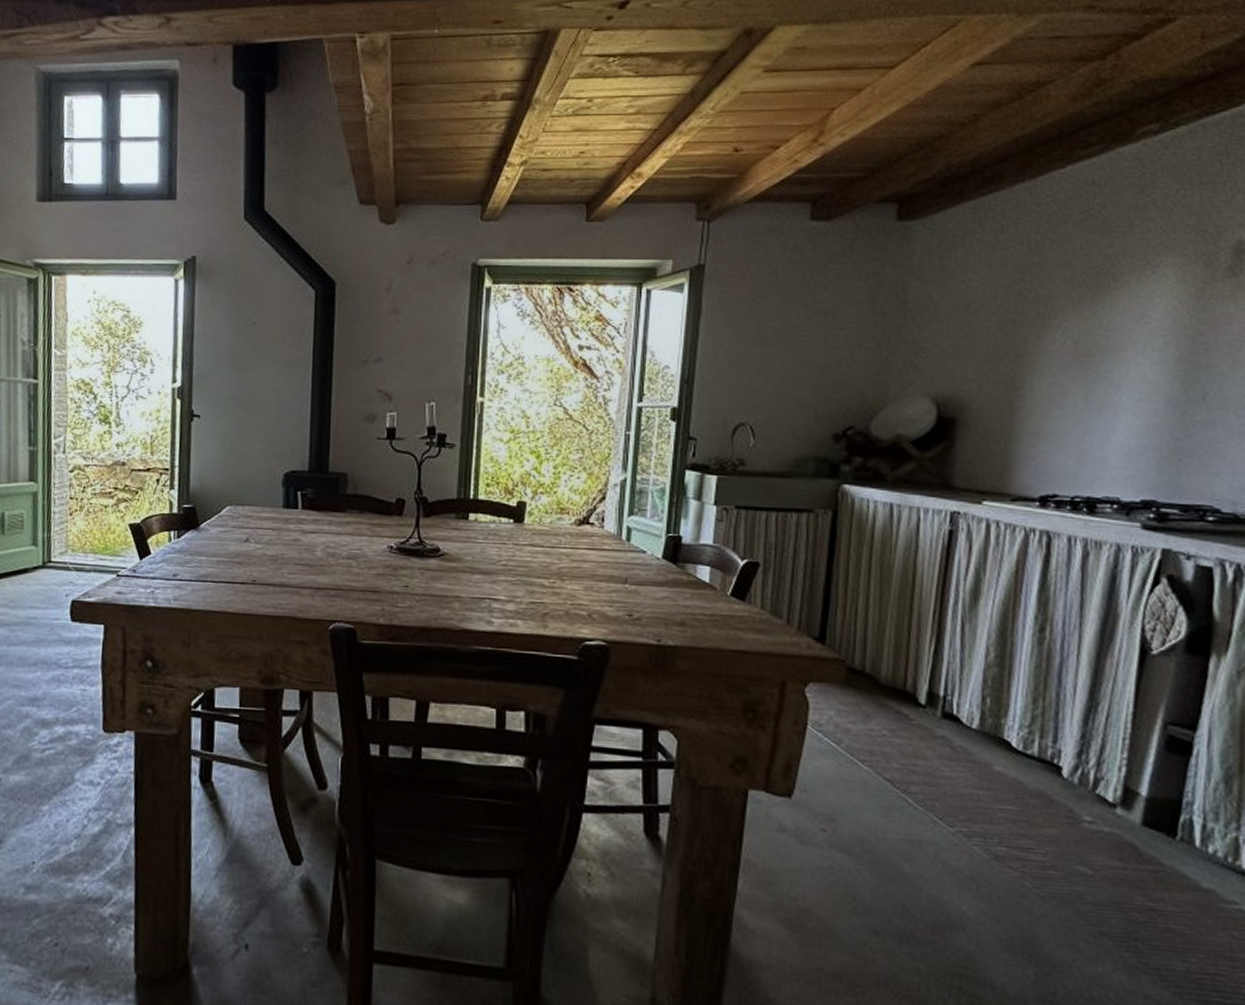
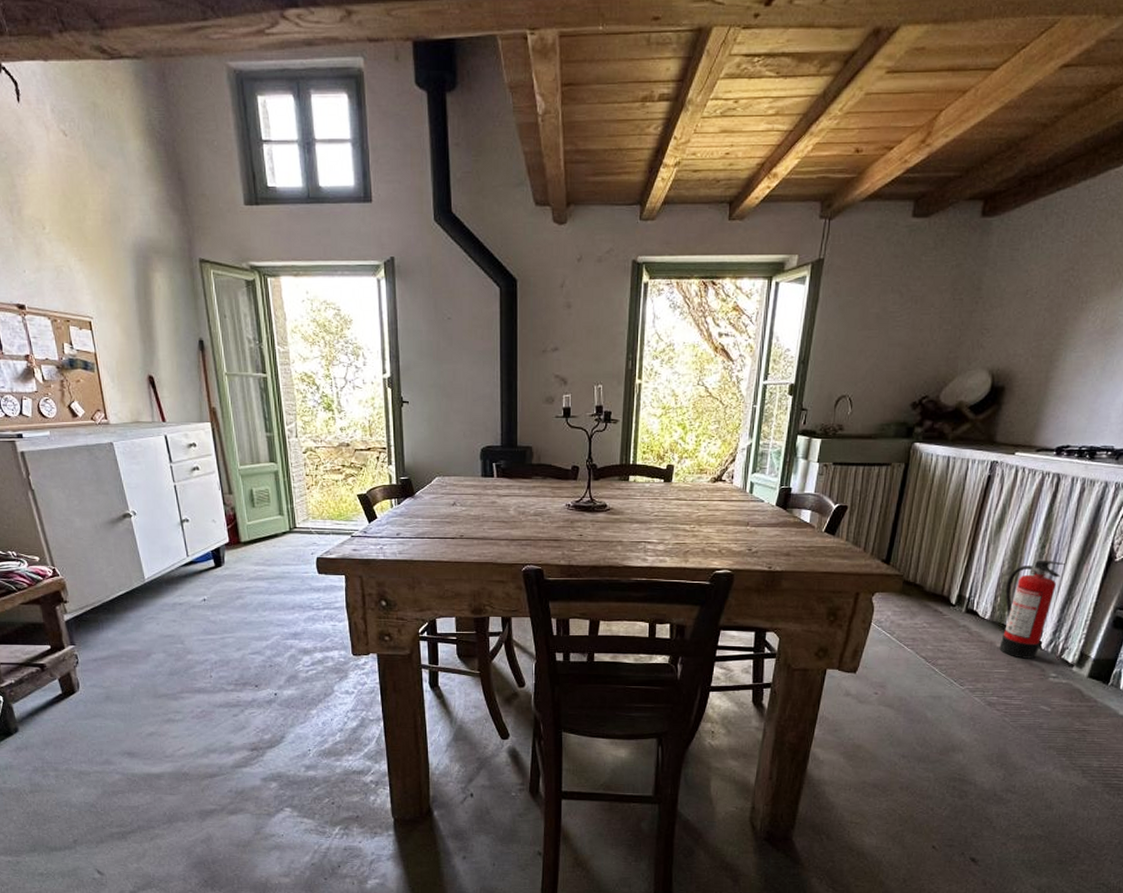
fire extinguisher: none [995,649,1078,792] -> present [999,561,1065,659]

